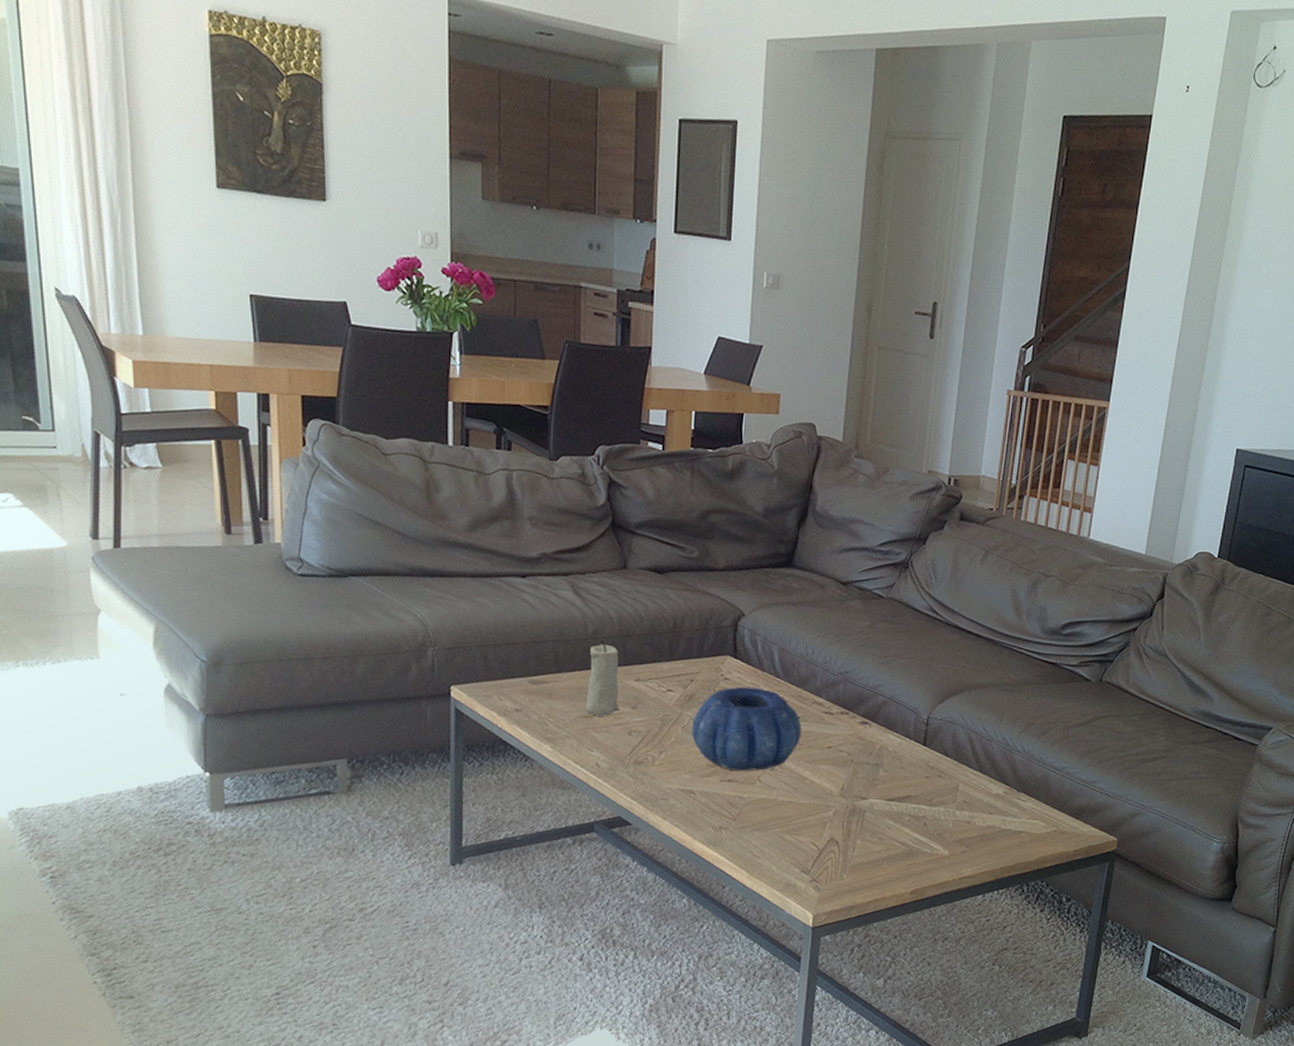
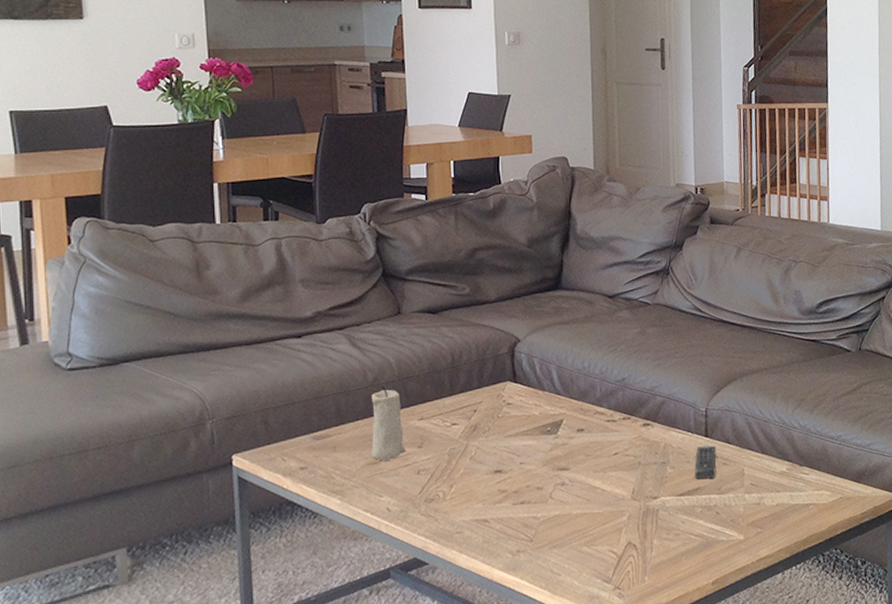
decorative bowl: present [691,686,802,771] -> none [479,407,587,492]
remote control: none [906,753,933,788] -> present [694,444,716,479]

